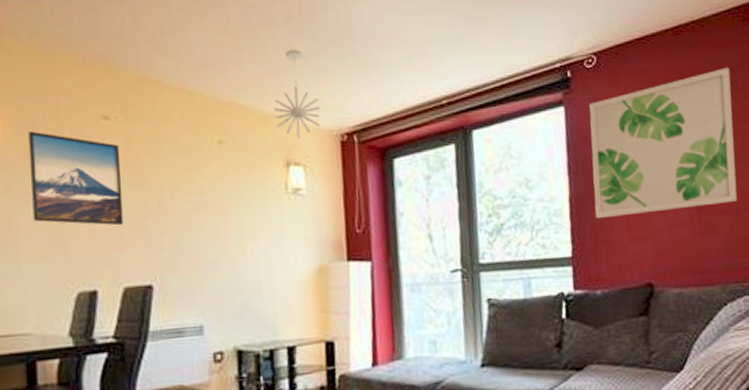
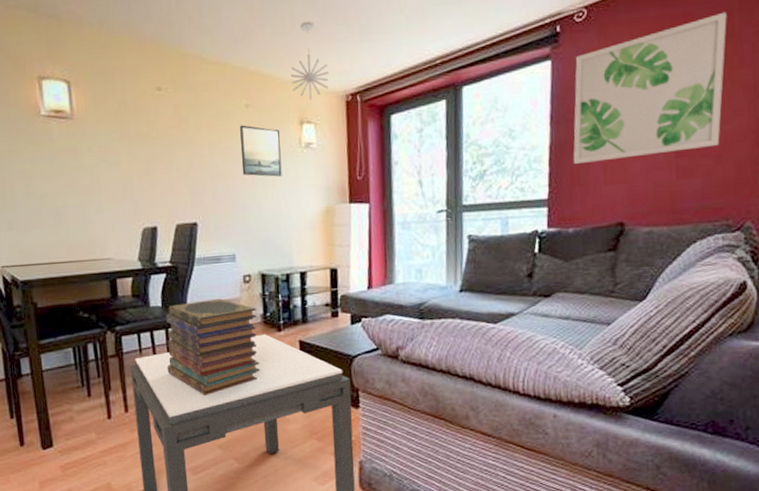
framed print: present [28,130,124,226] -> none [102,102,175,176]
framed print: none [211,165,264,229] -> present [240,125,282,177]

